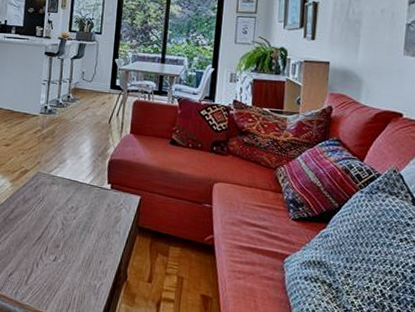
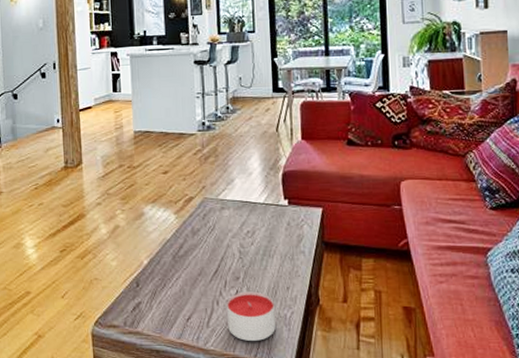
candle: none [43,259,87,304] -> present [227,291,276,341]

